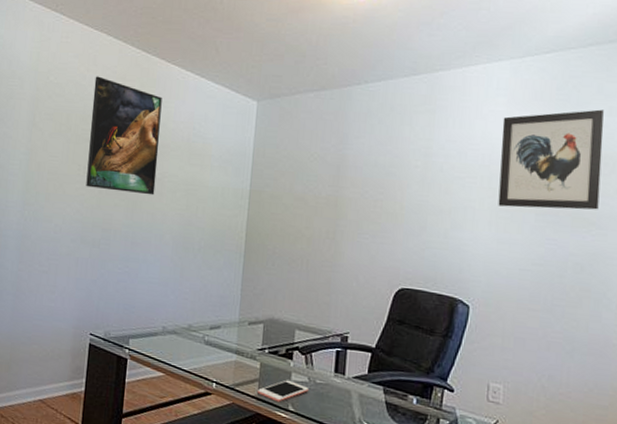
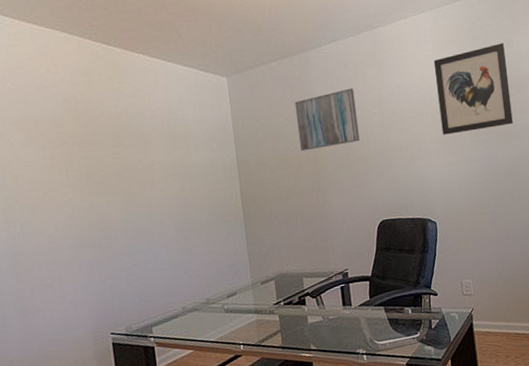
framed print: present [86,76,162,195] -> none [57,75,146,191]
cell phone: present [256,380,309,402] -> none [280,323,325,345]
wall art: none [321,133,397,194] -> present [294,88,360,152]

